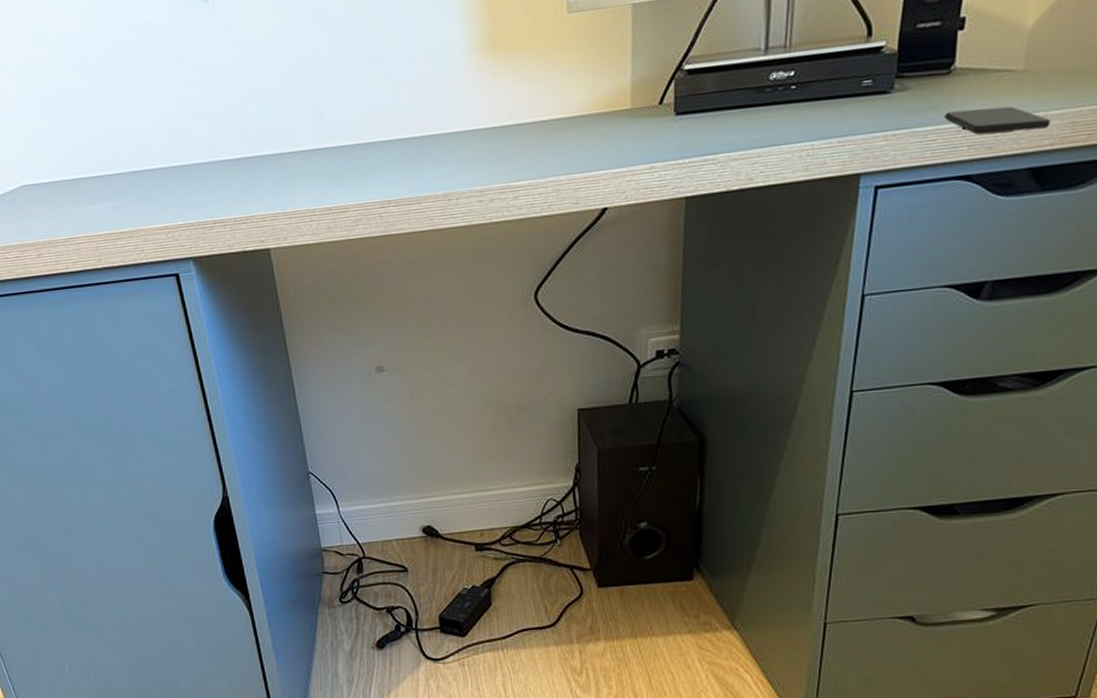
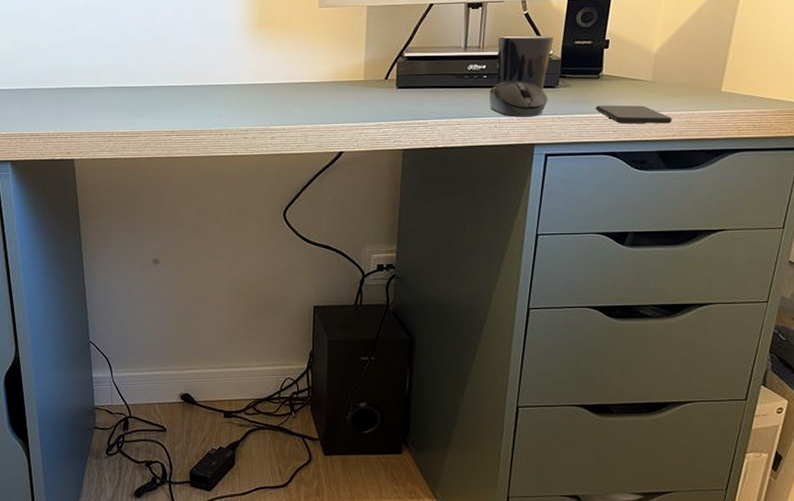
computer mouse: none [799,87,879,140] -> present [489,80,548,117]
mug: none [808,19,887,98] -> present [496,35,553,90]

